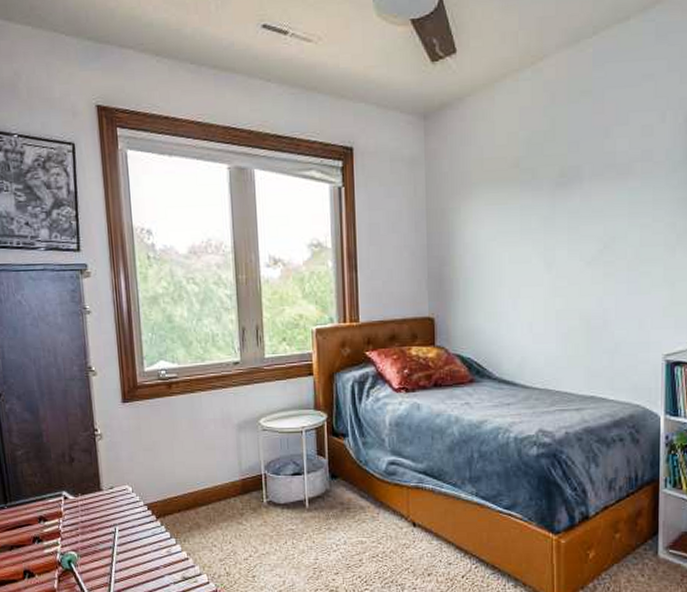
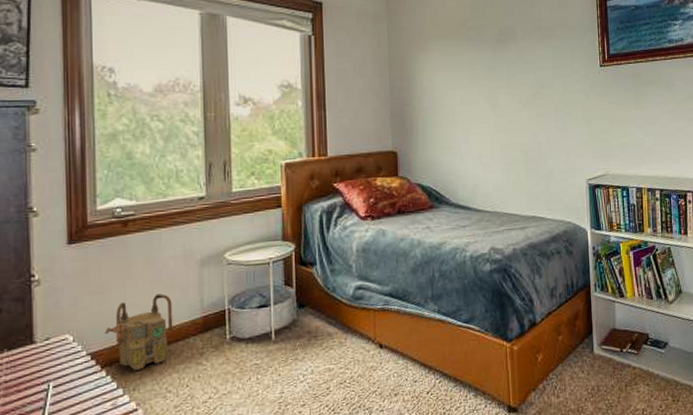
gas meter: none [157,454,216,523] -> present [104,293,173,371]

